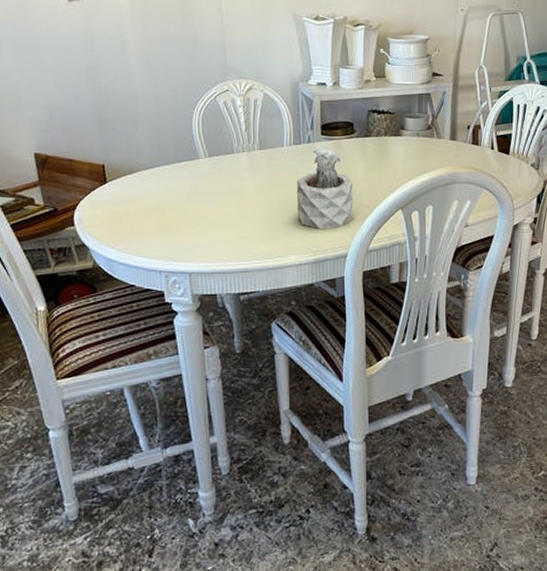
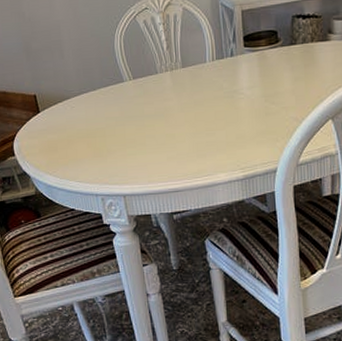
succulent plant: present [296,148,353,230] -> none [221,60,281,146]

